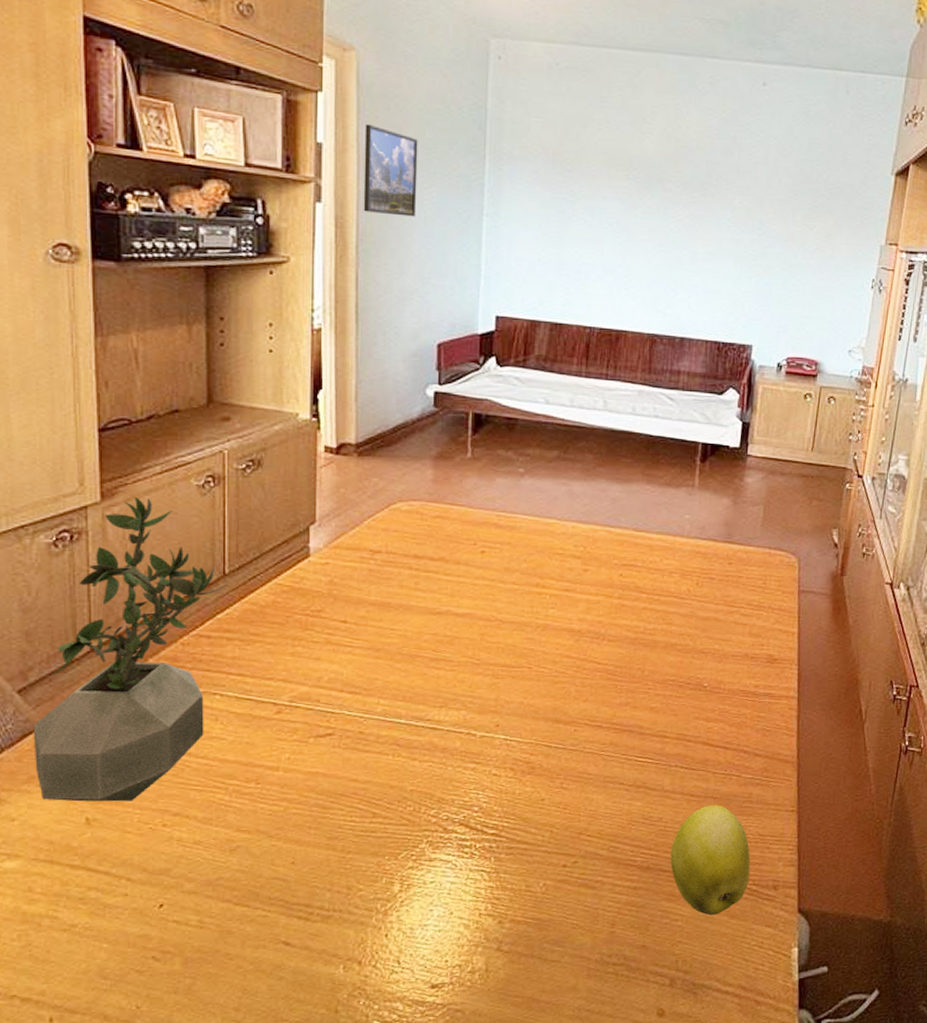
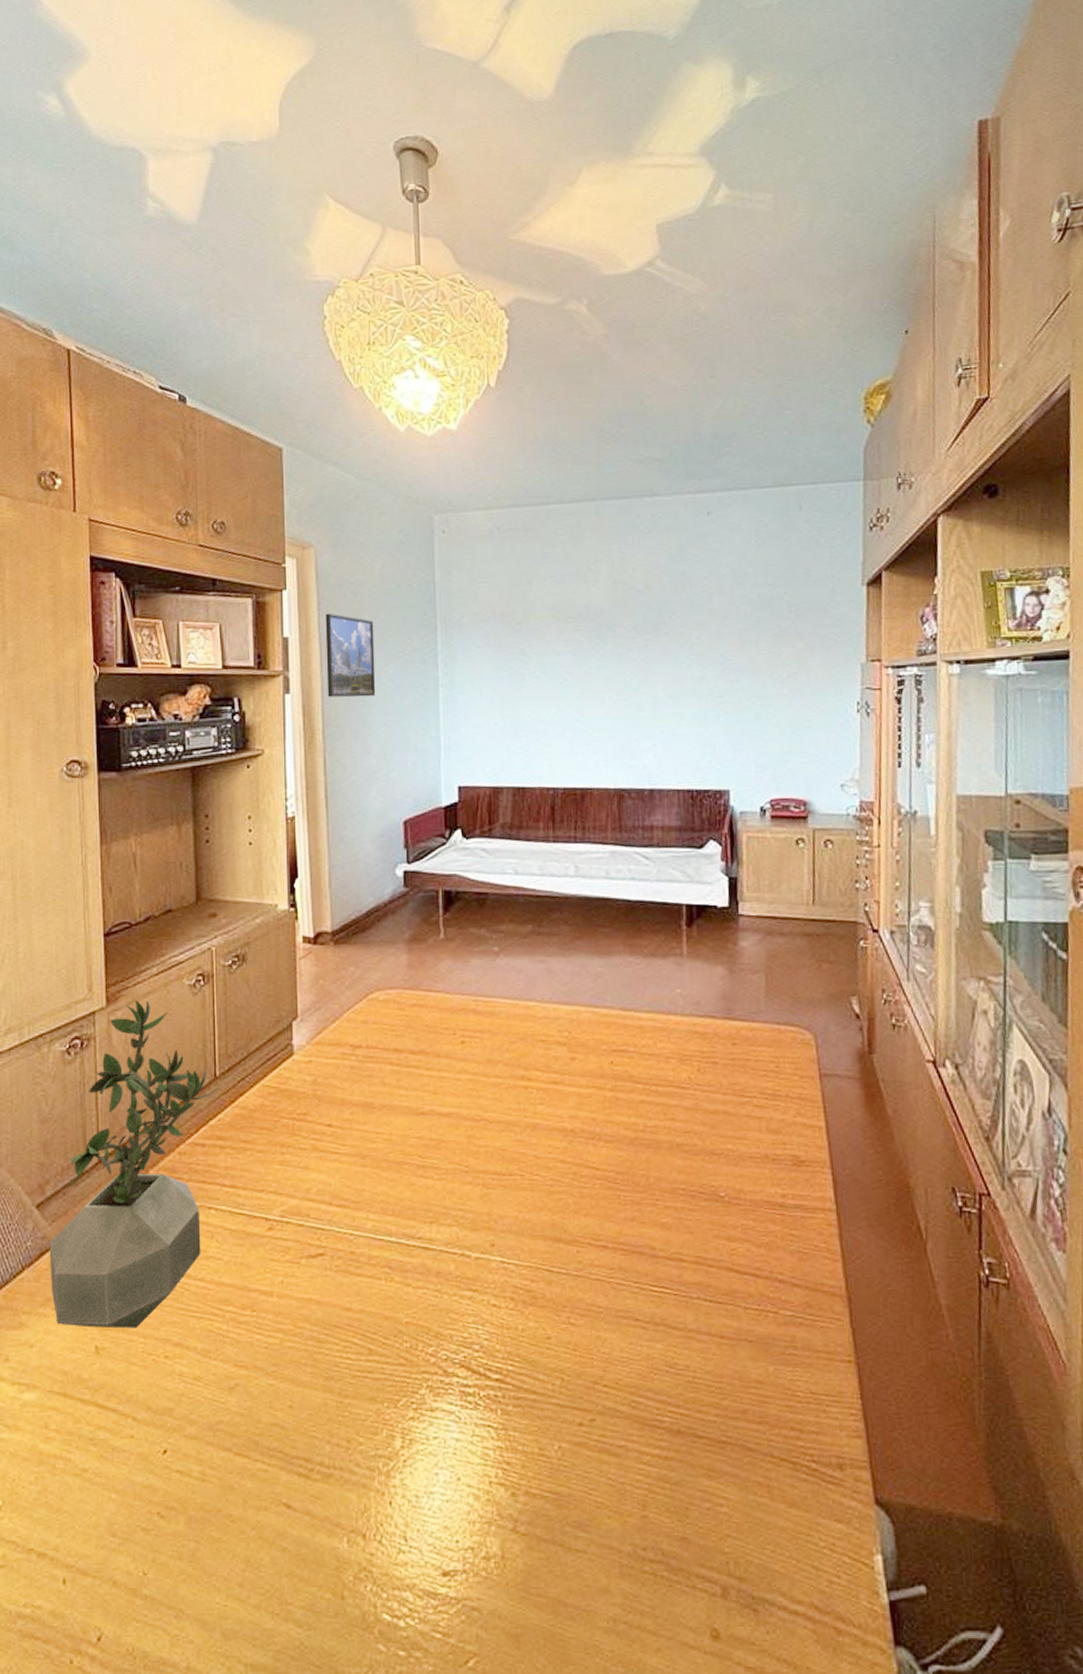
apple: present [670,805,751,915] -> none [704,1350,806,1501]

